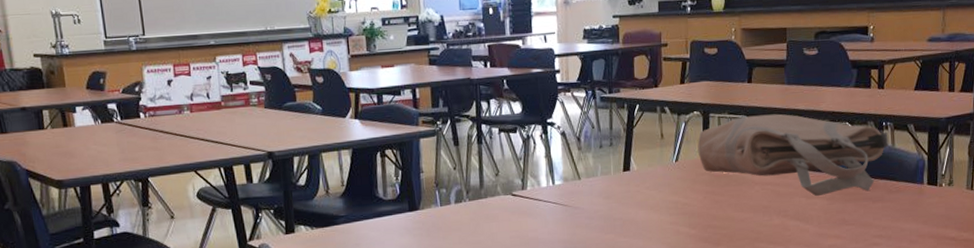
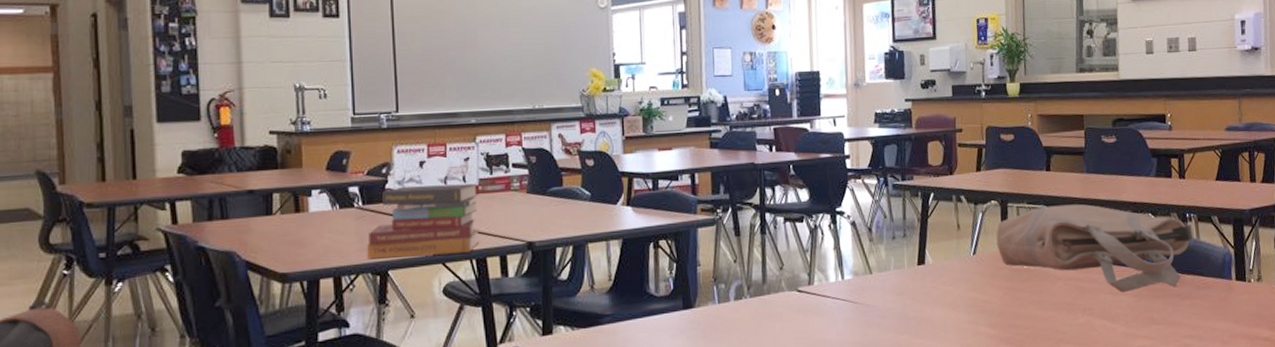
books: none [128,99,225,168] -> present [367,183,479,260]

